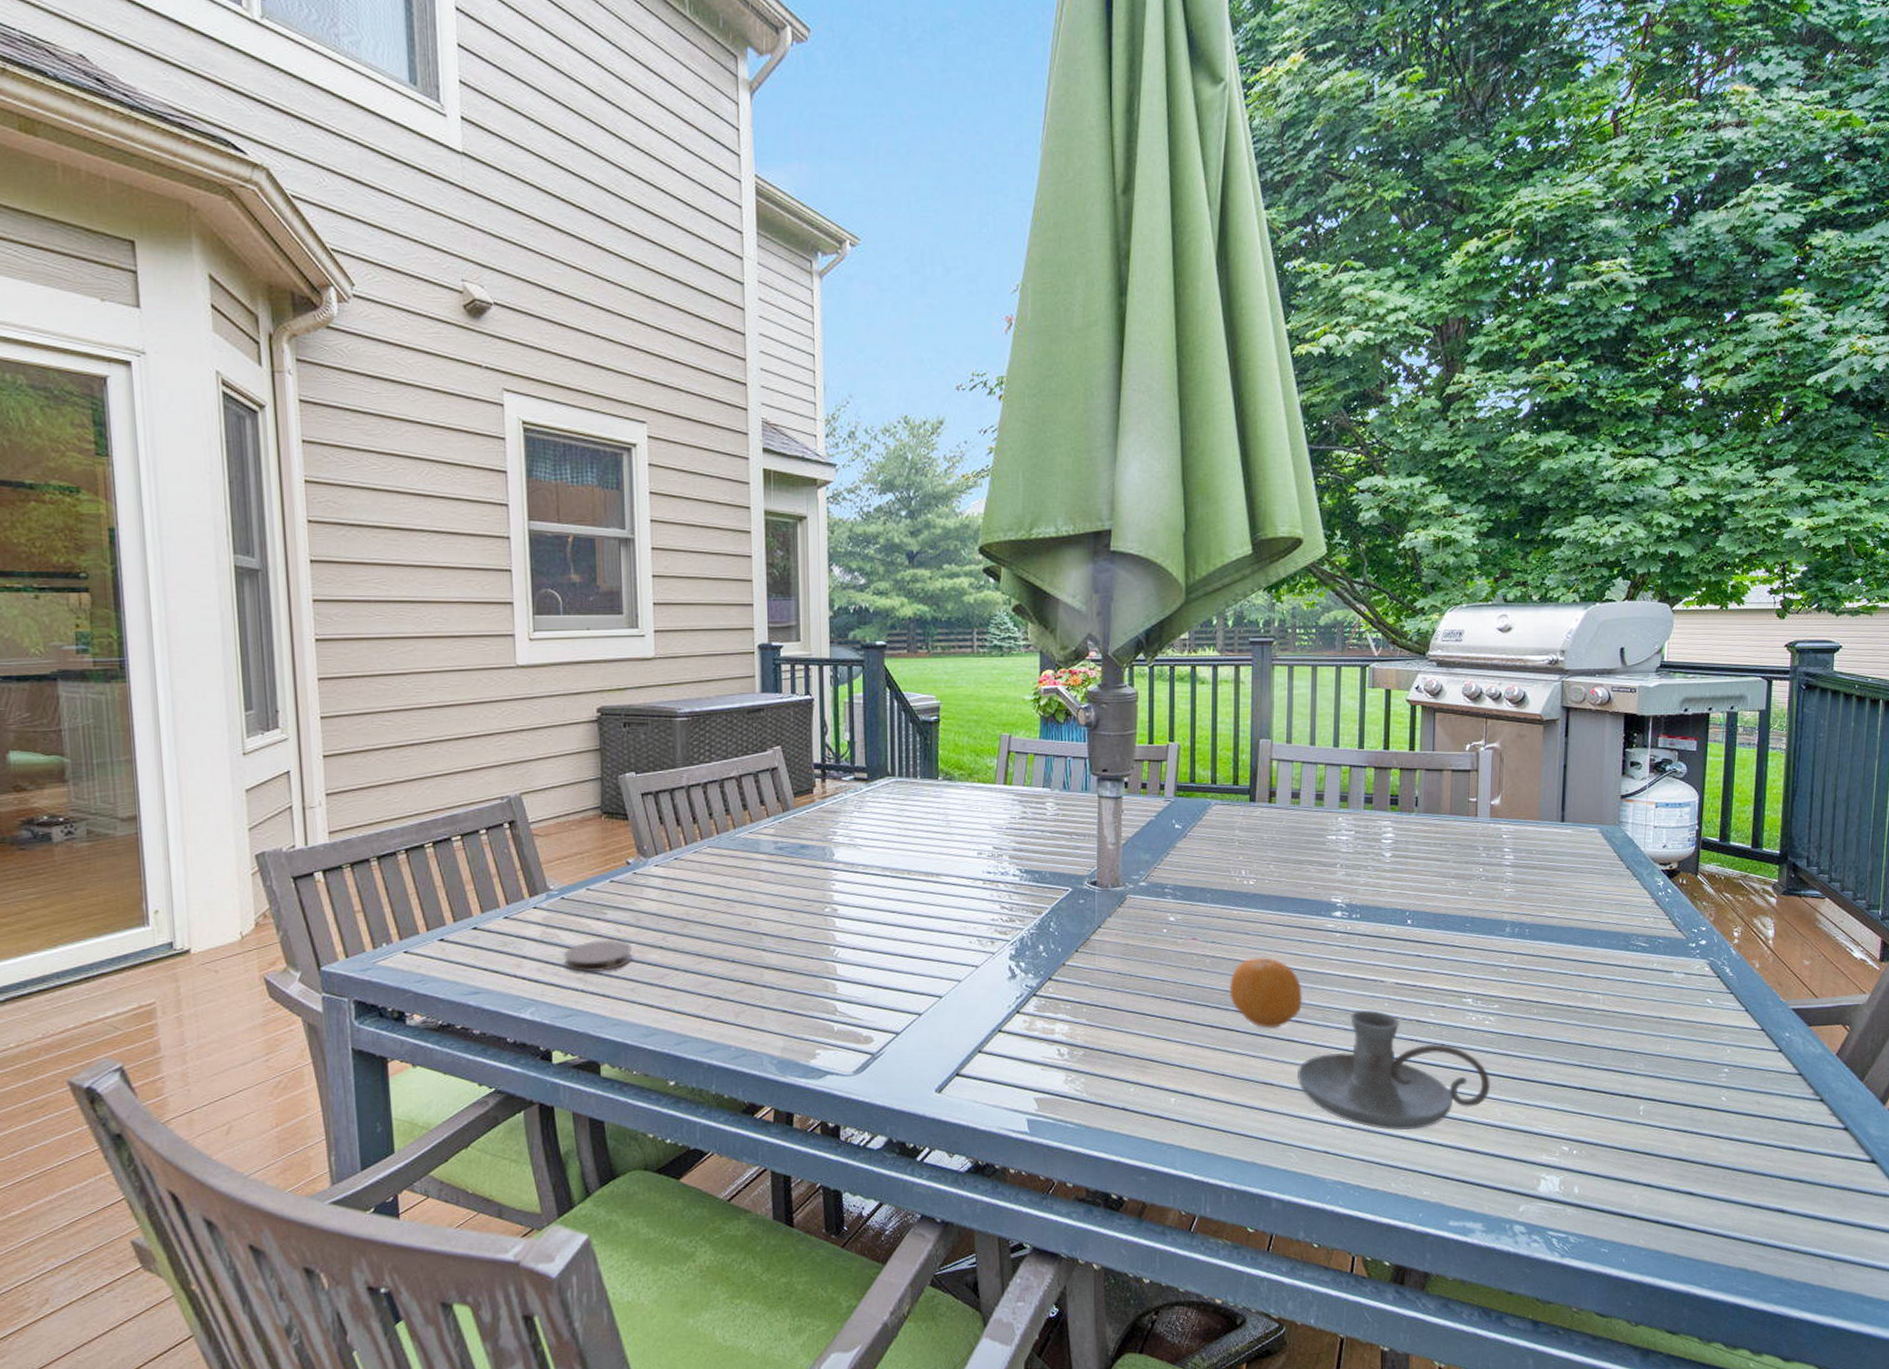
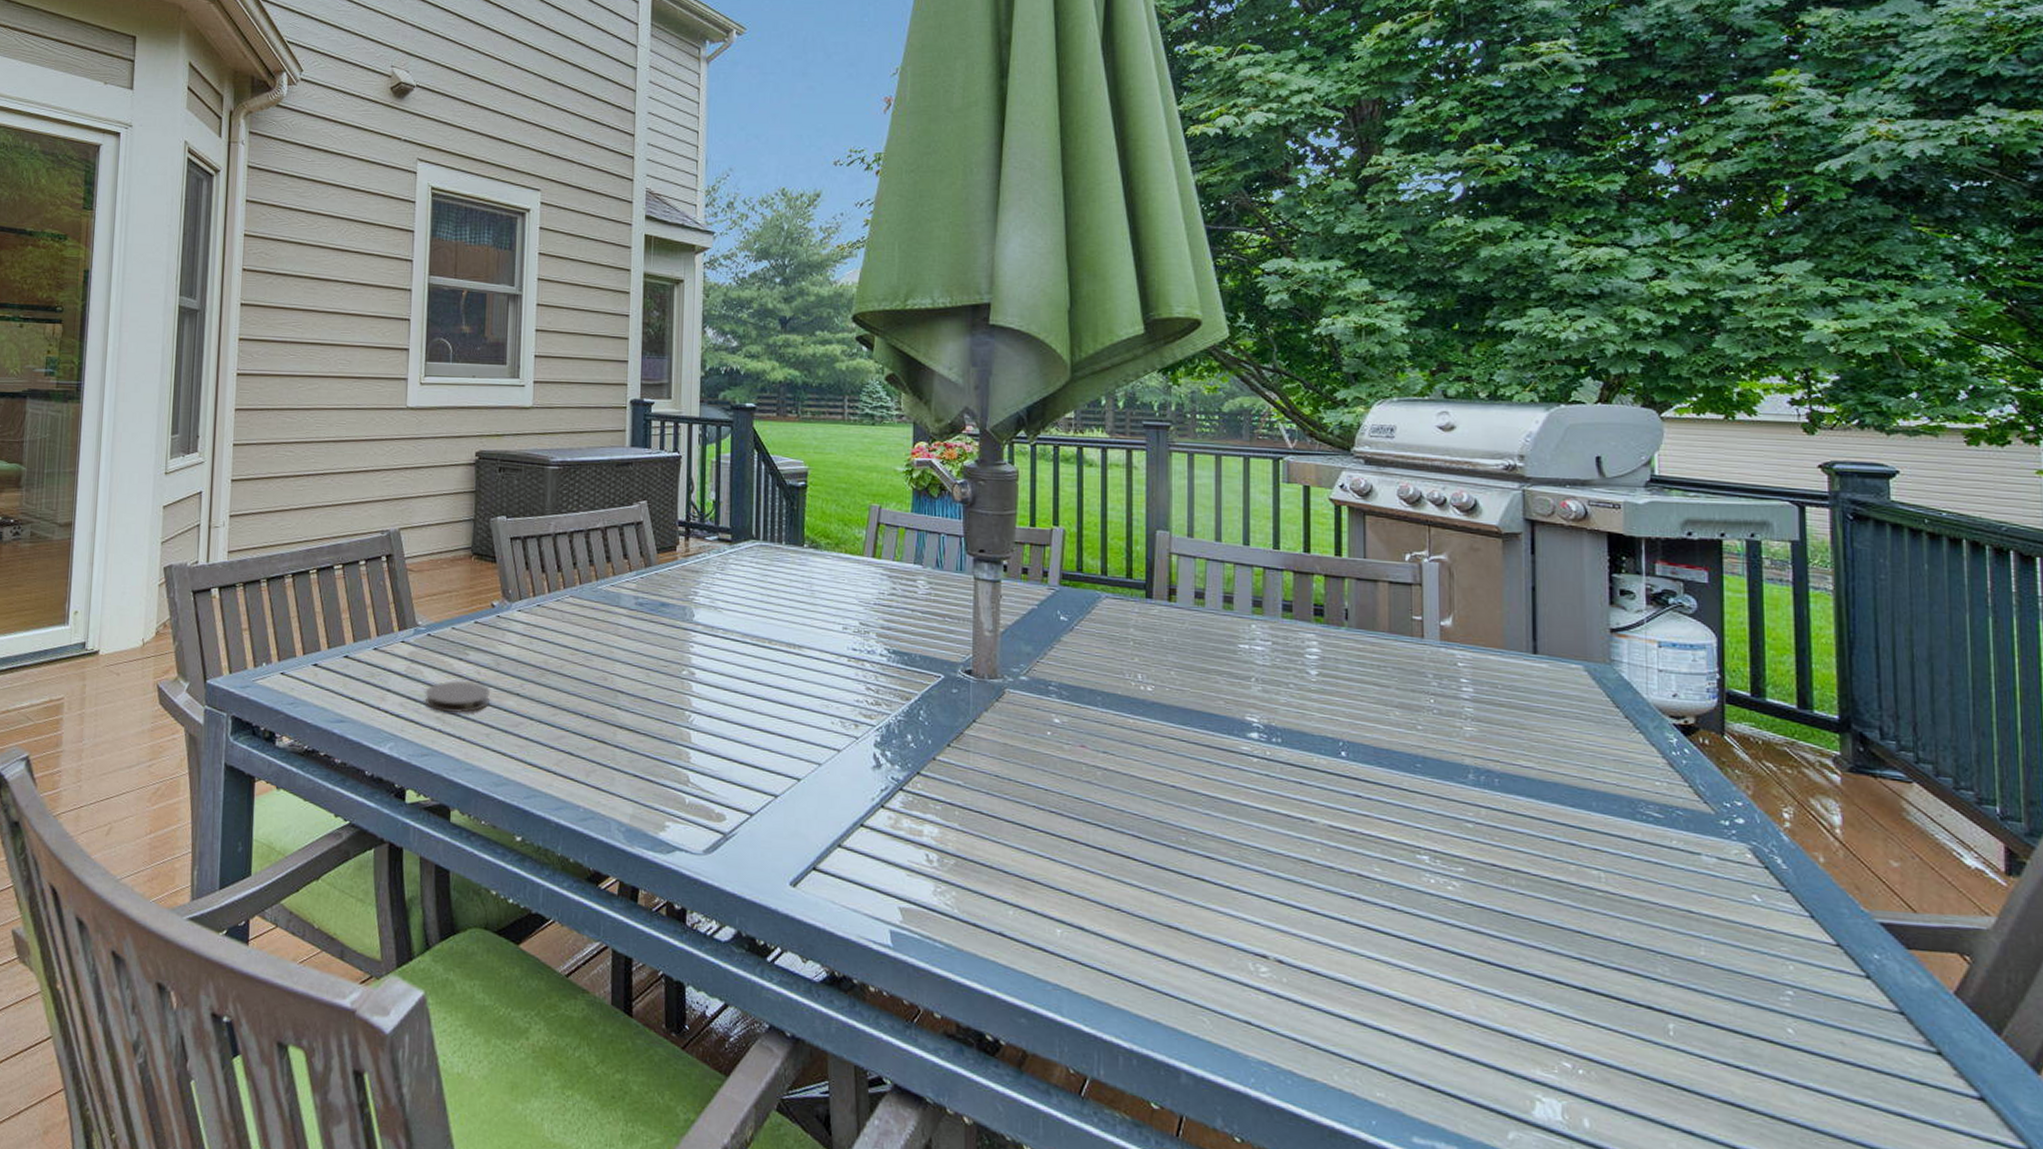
fruit: present [1229,957,1302,1028] -> none [1124,776,1213,862]
candle holder: present [1296,1010,1490,1131] -> none [1208,852,1458,1011]

